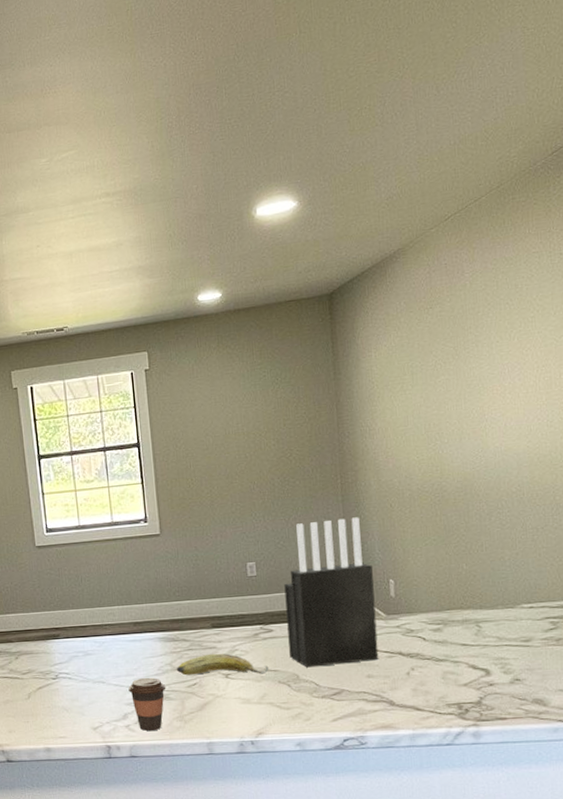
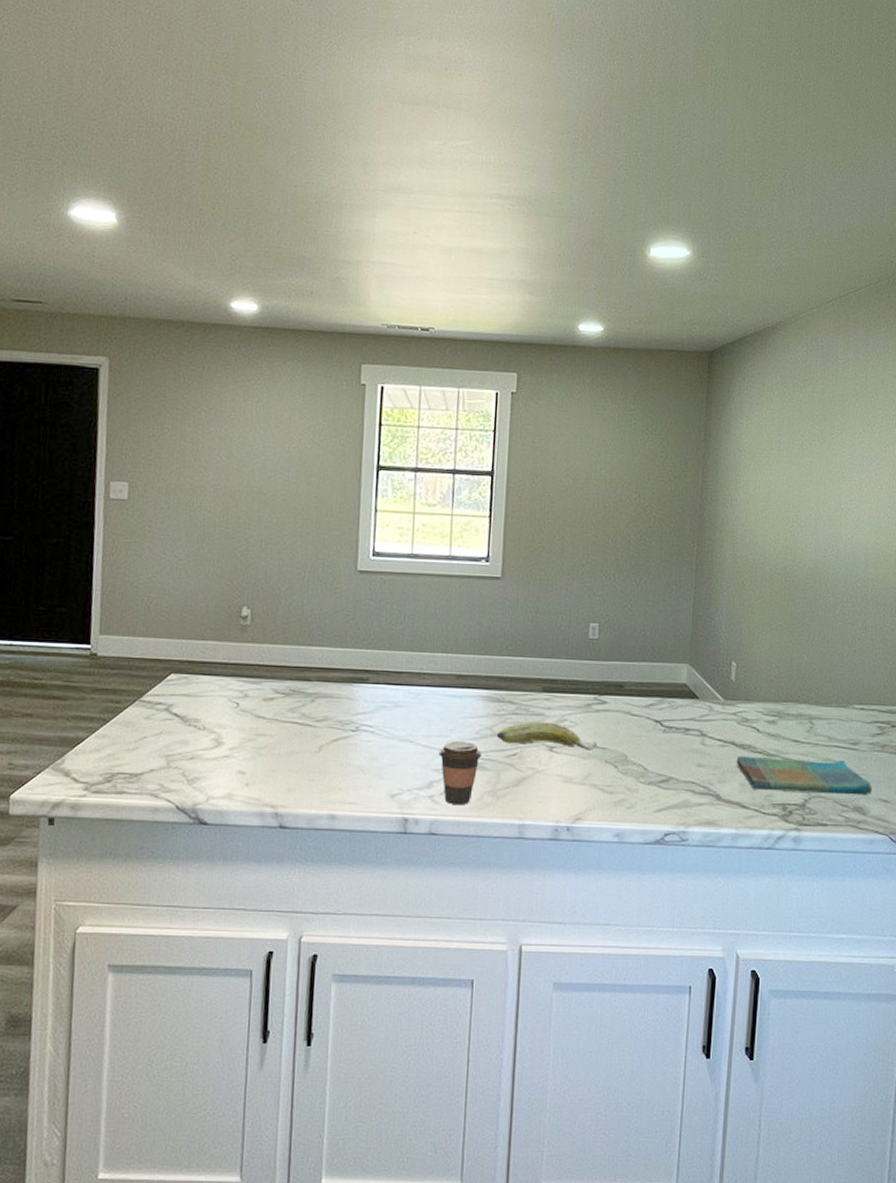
knife block: present [284,517,379,668] -> none [621,588,717,749]
dish towel: none [405,658,551,693] -> present [736,755,873,796]

